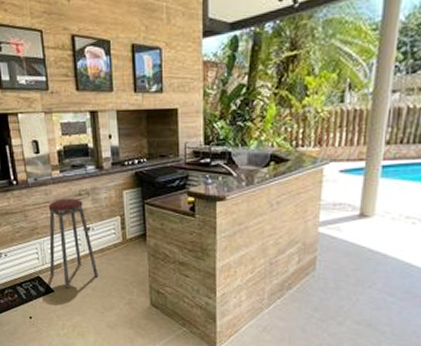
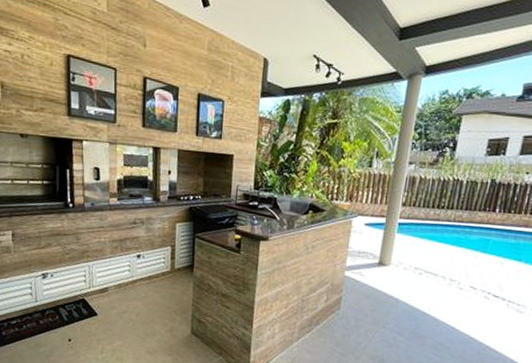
music stool: present [48,198,99,289] -> none [95,225,144,313]

